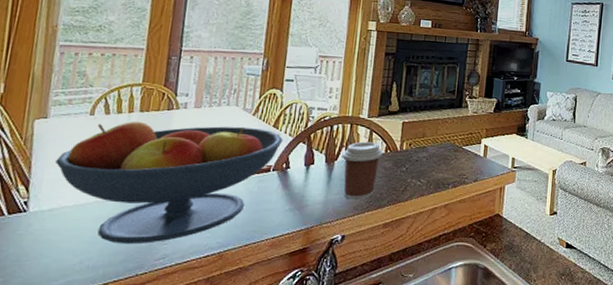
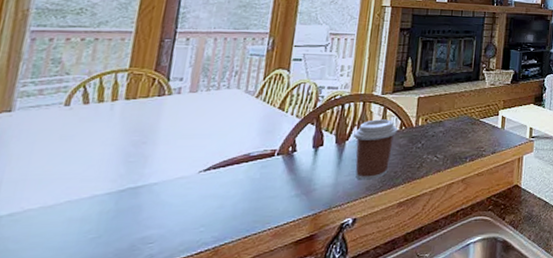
fruit bowl: present [55,121,283,244] -> none [19,109,289,247]

